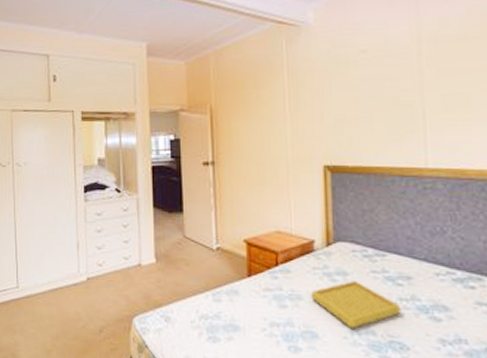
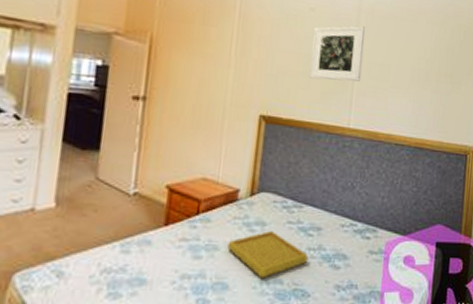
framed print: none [369,57,434,122] -> present [309,25,365,82]

